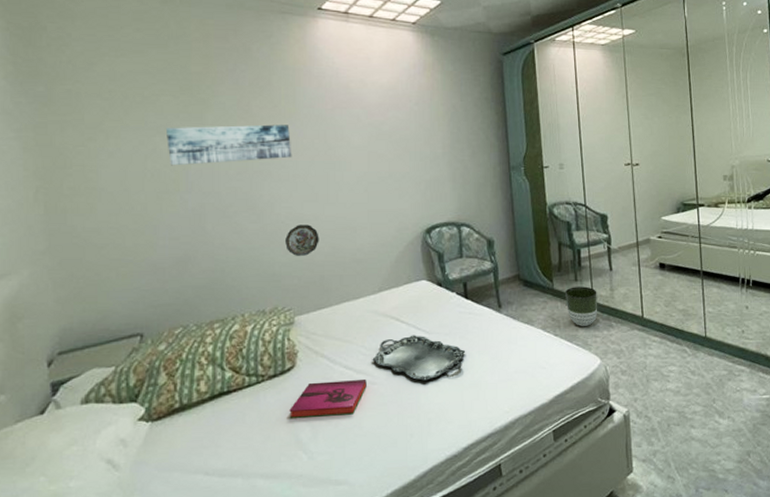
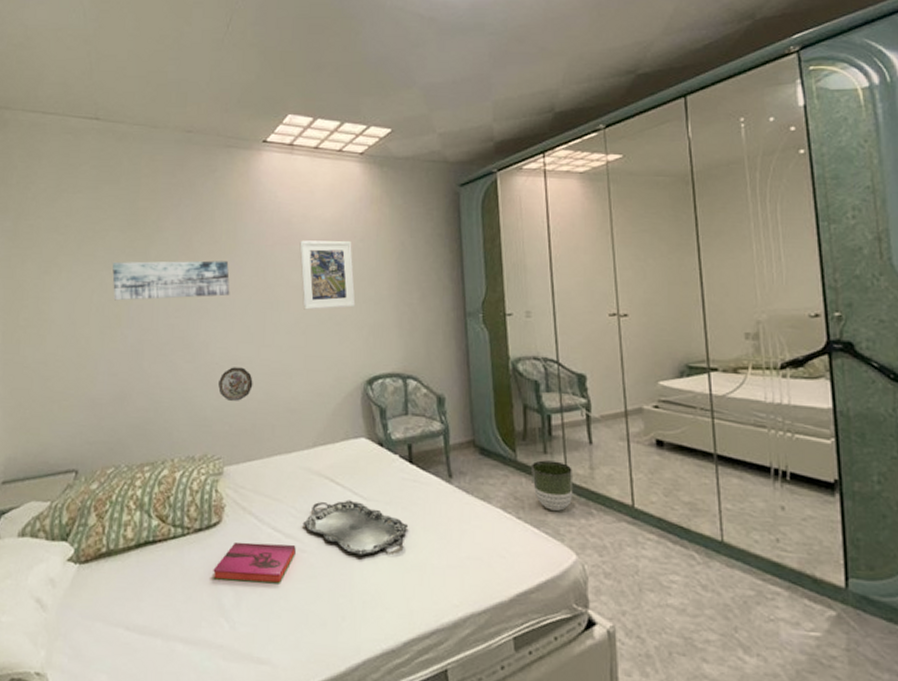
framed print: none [359,104,413,169] -> present [299,240,356,310]

